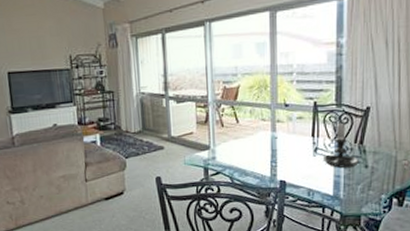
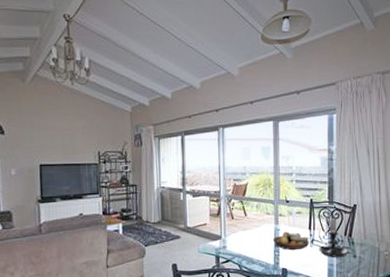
fruit bowl: none [270,139,313,161] -> present [273,231,310,251]

